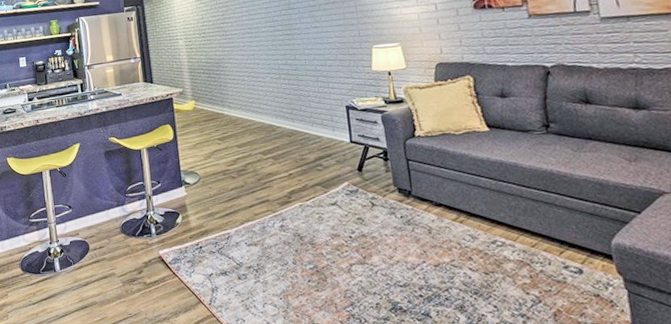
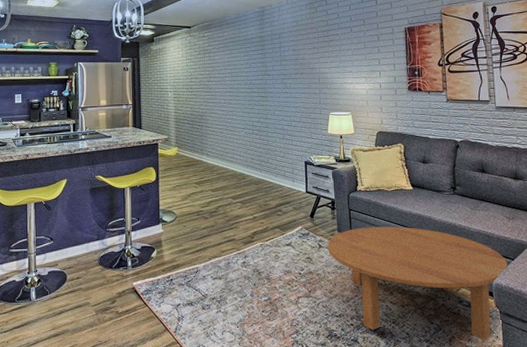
coffee table: none [382,177,634,315] -> present [327,226,509,340]

